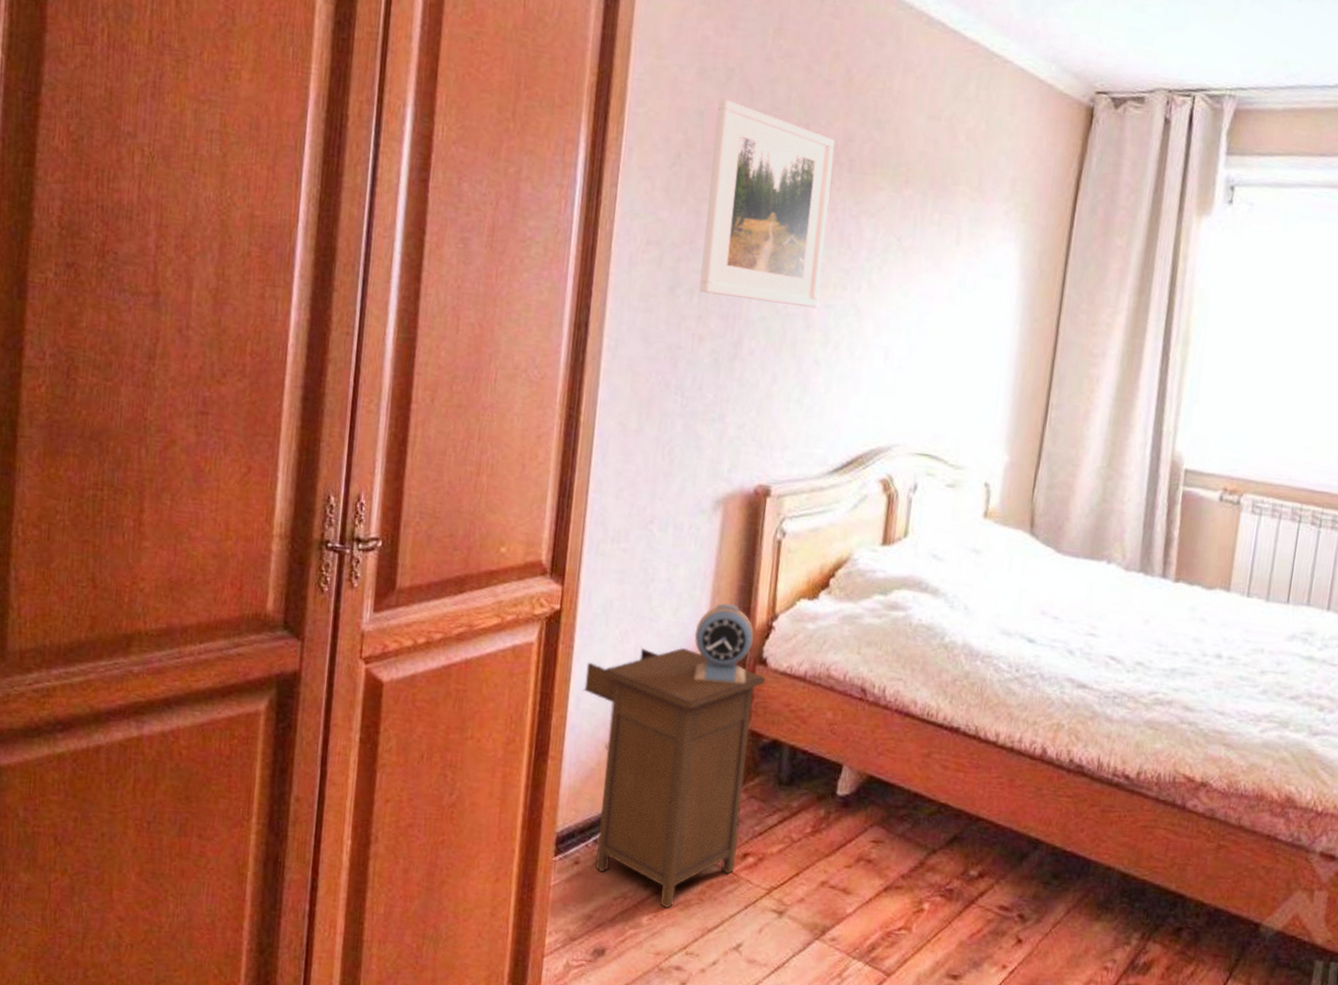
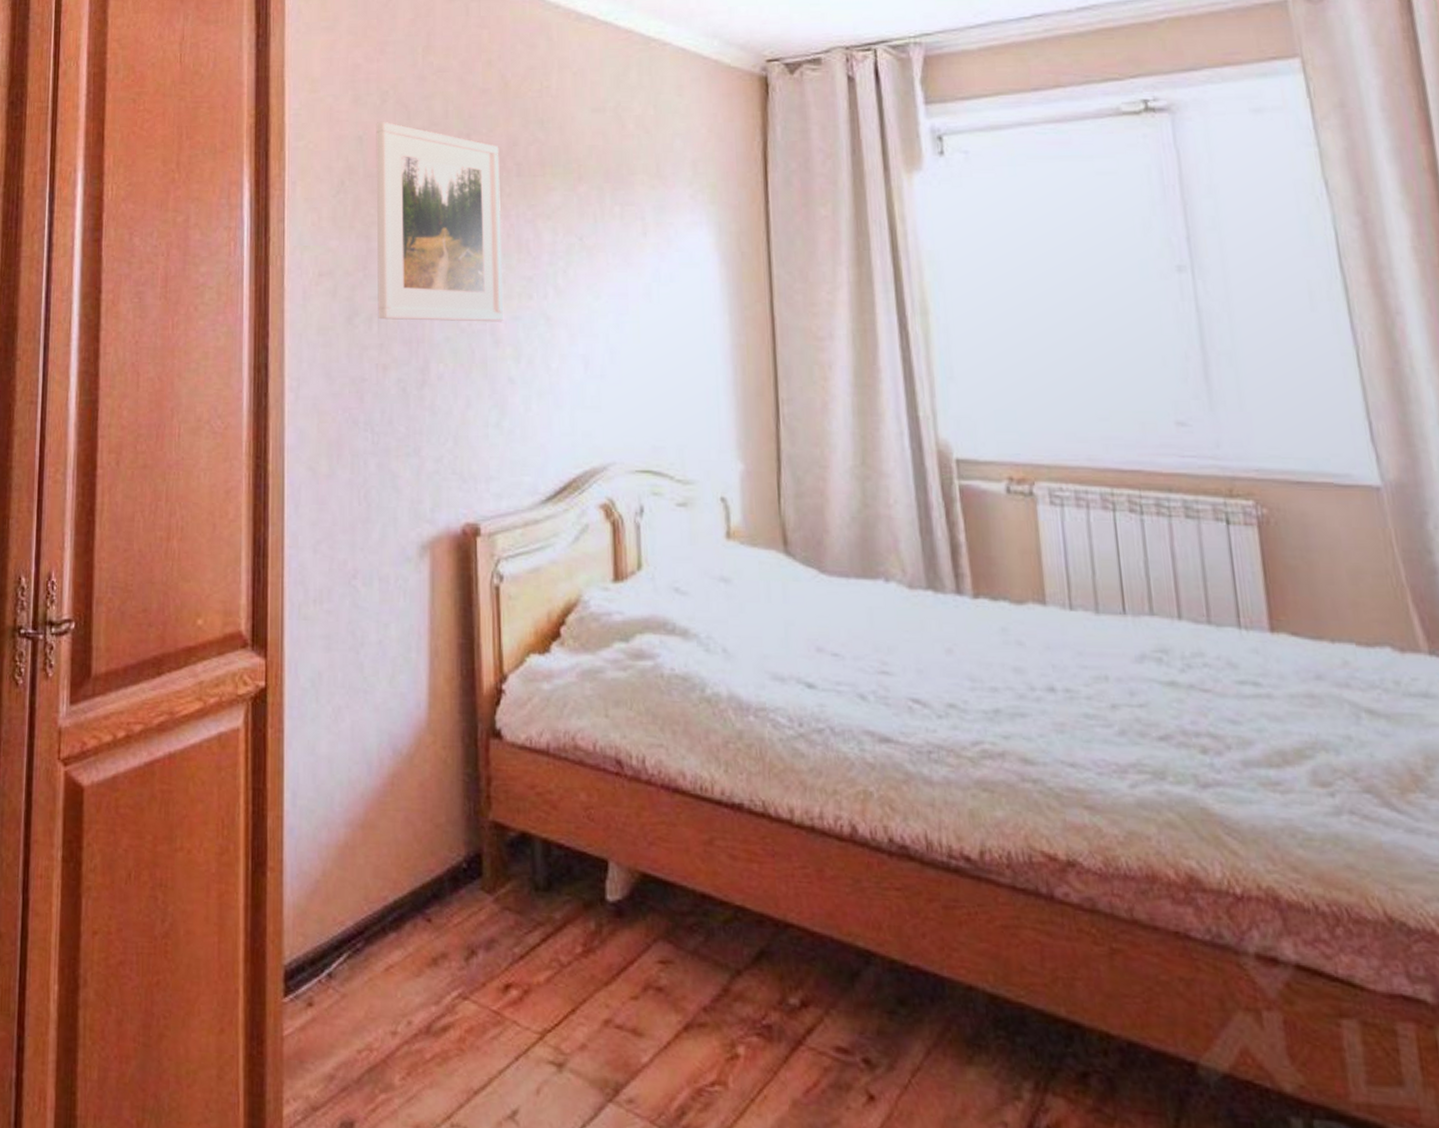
nightstand: present [583,646,766,908] -> none [298,724,503,1063]
alarm clock: present [694,603,754,684] -> none [415,666,484,764]

